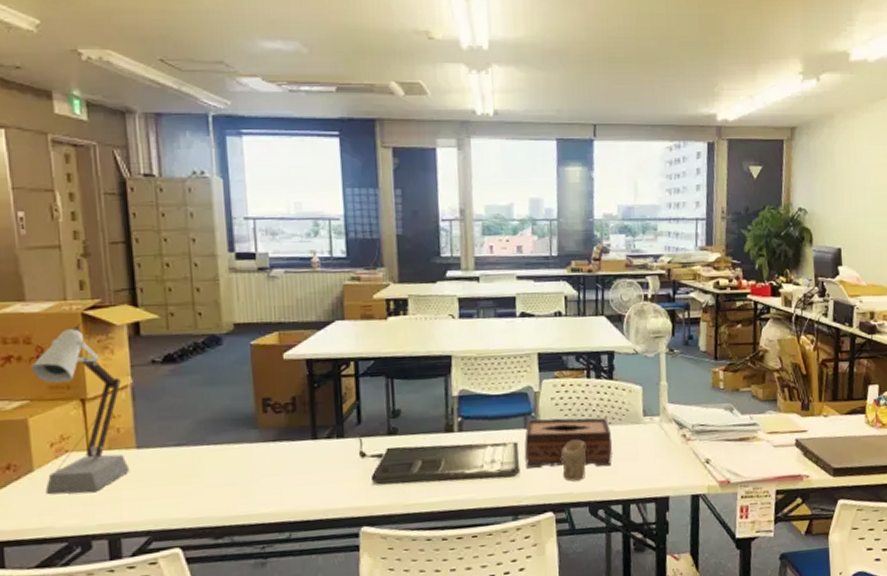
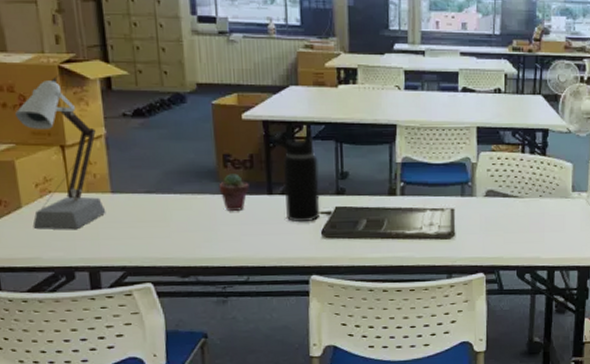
potted succulent: none [257,418,292,461] -> present [219,173,249,211]
water bottle: none [317,364,371,469] -> present [272,128,320,223]
tissue box: present [524,417,613,469] -> none [461,188,542,236]
candle: present [561,439,586,481] -> none [494,209,516,247]

